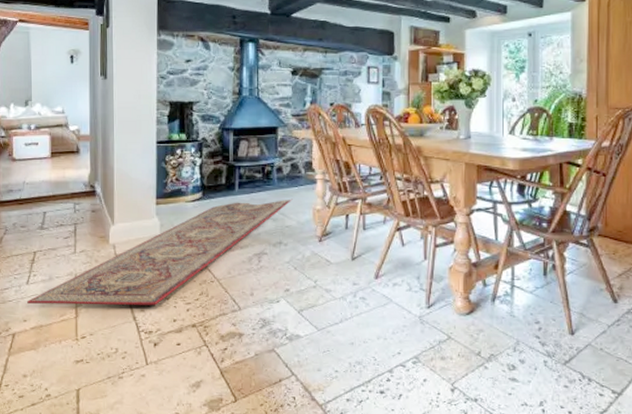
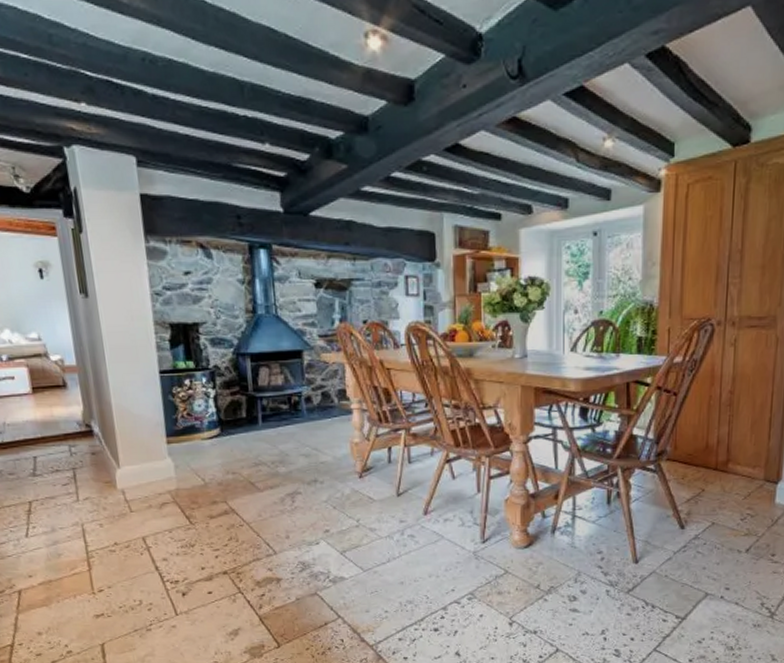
rug: present [27,199,293,306] -> none [30,432,326,559]

